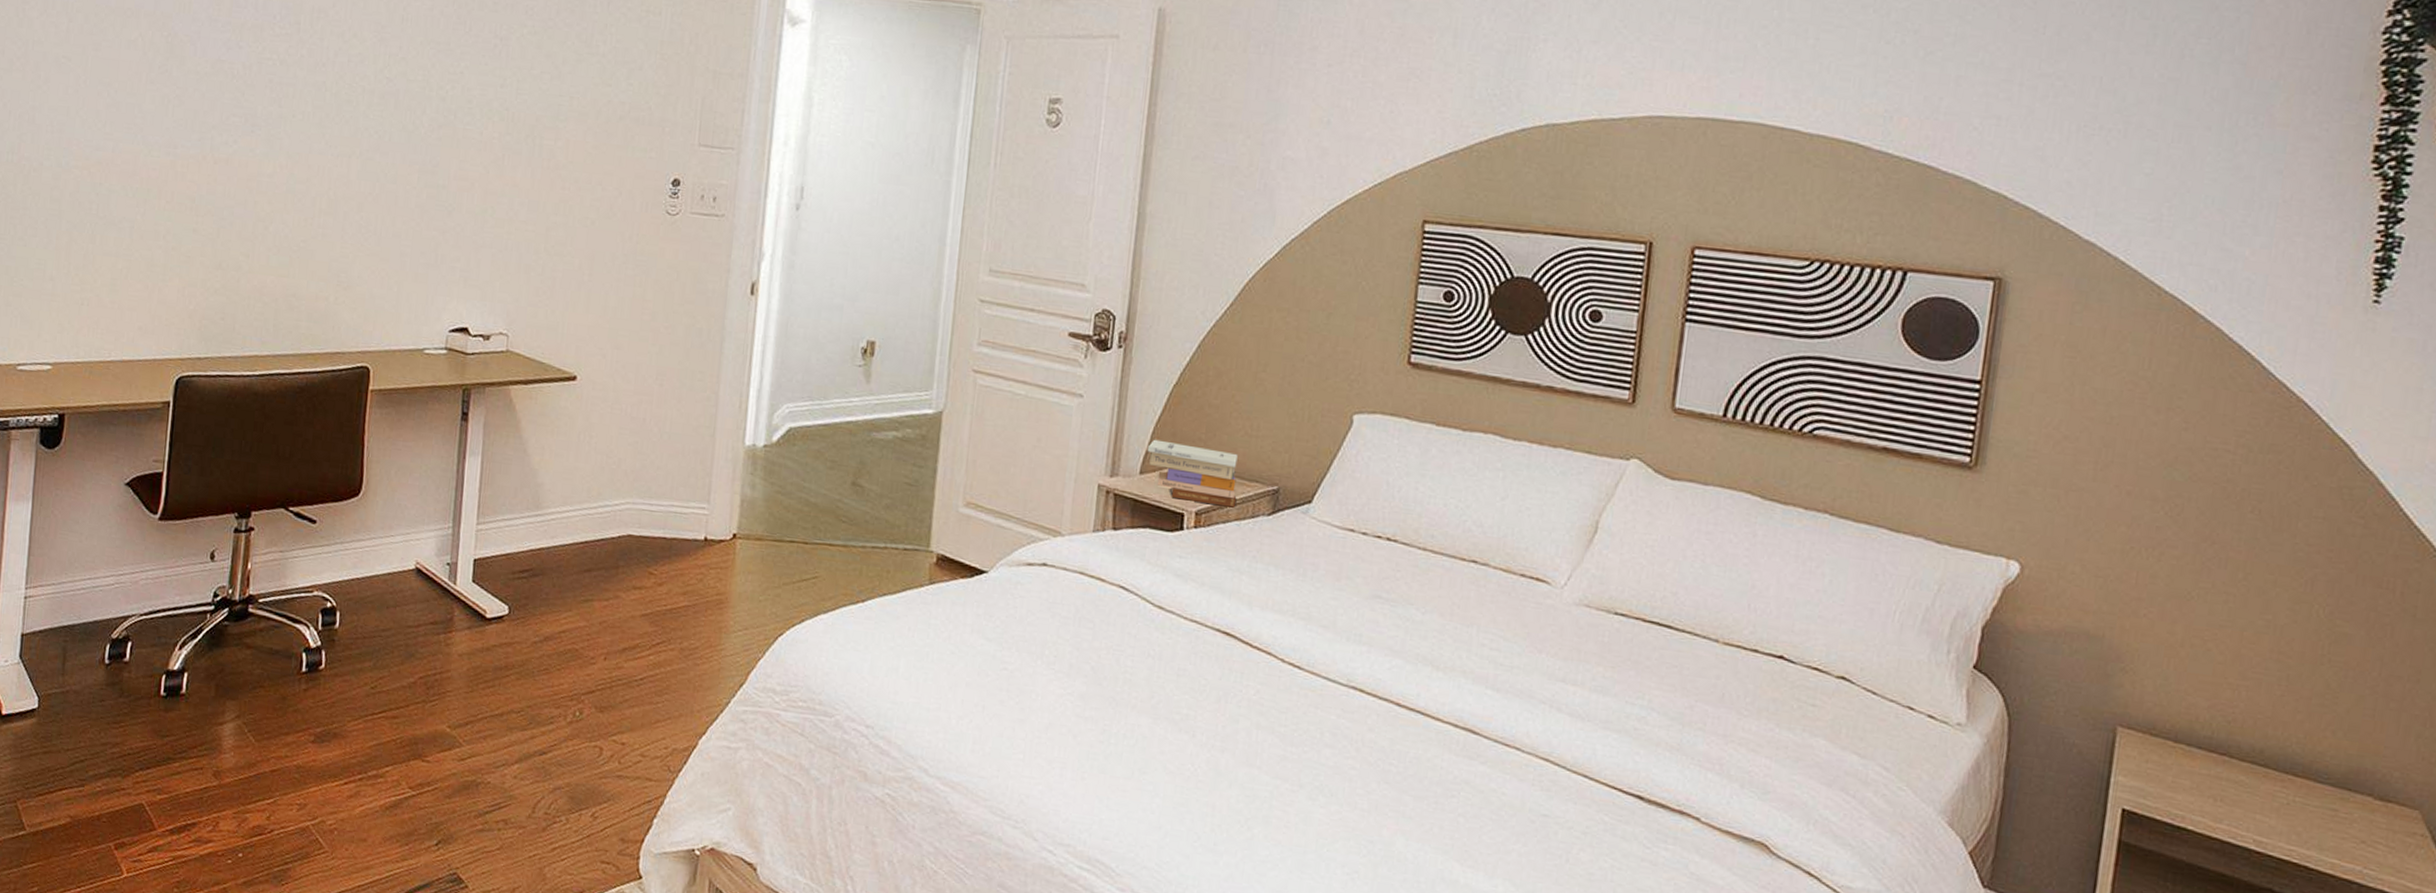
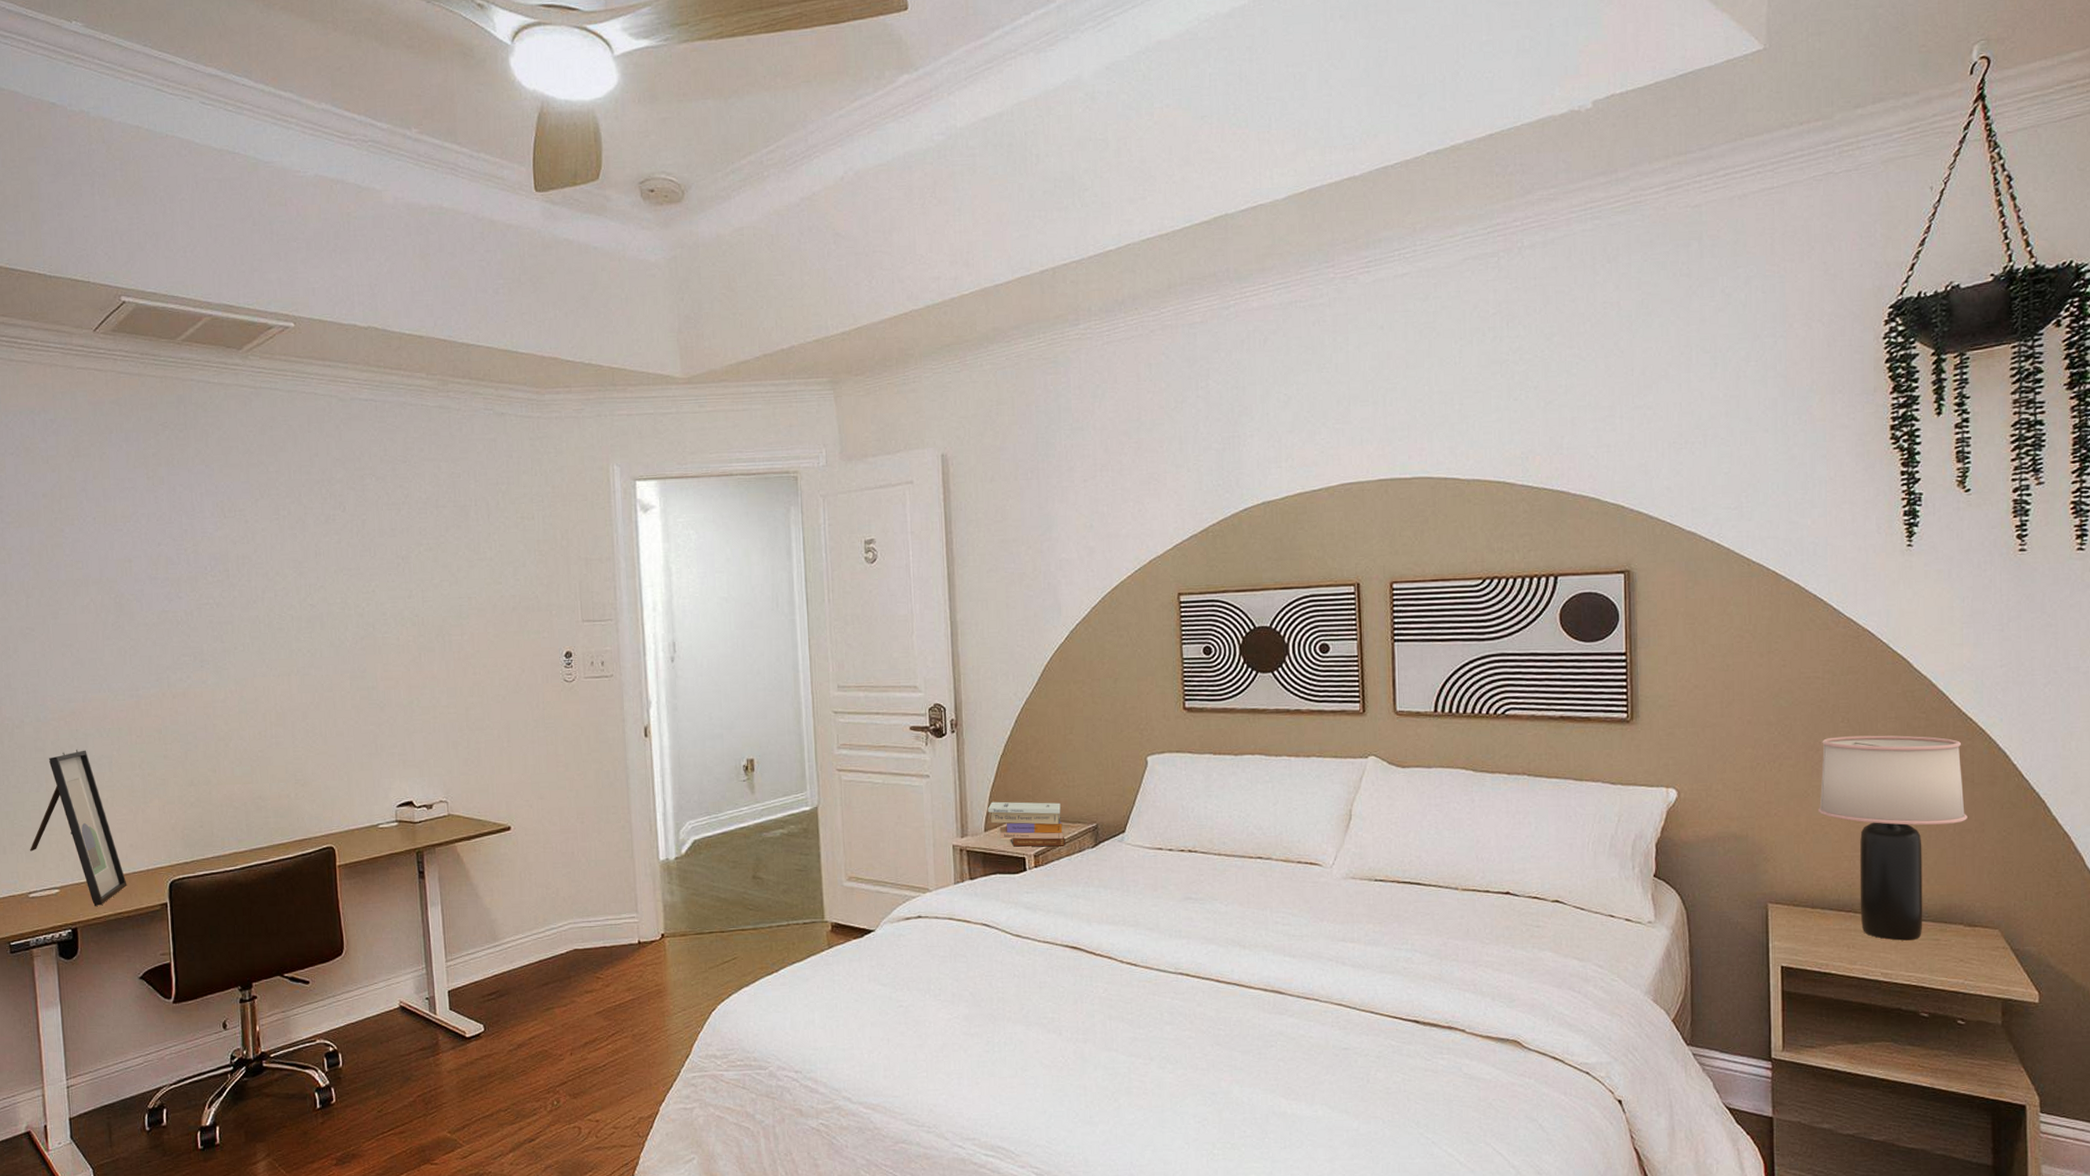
picture frame: none [26,206,129,393] -> present [30,749,127,906]
table lamp: none [2202,529,2407,806] -> present [1818,735,1967,941]

